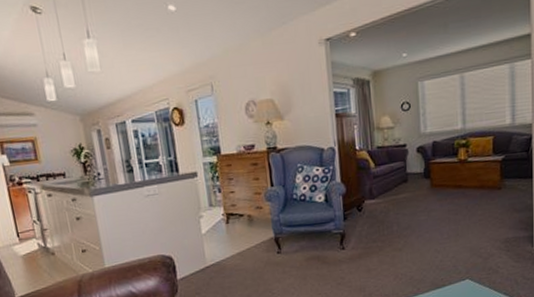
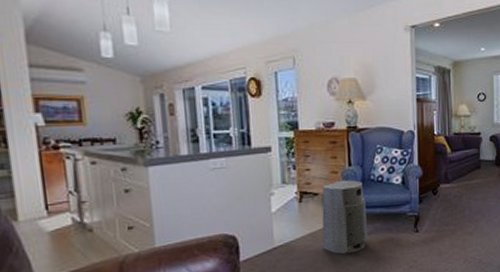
air purifier: none [247,200,294,272] -> present [321,180,367,255]

